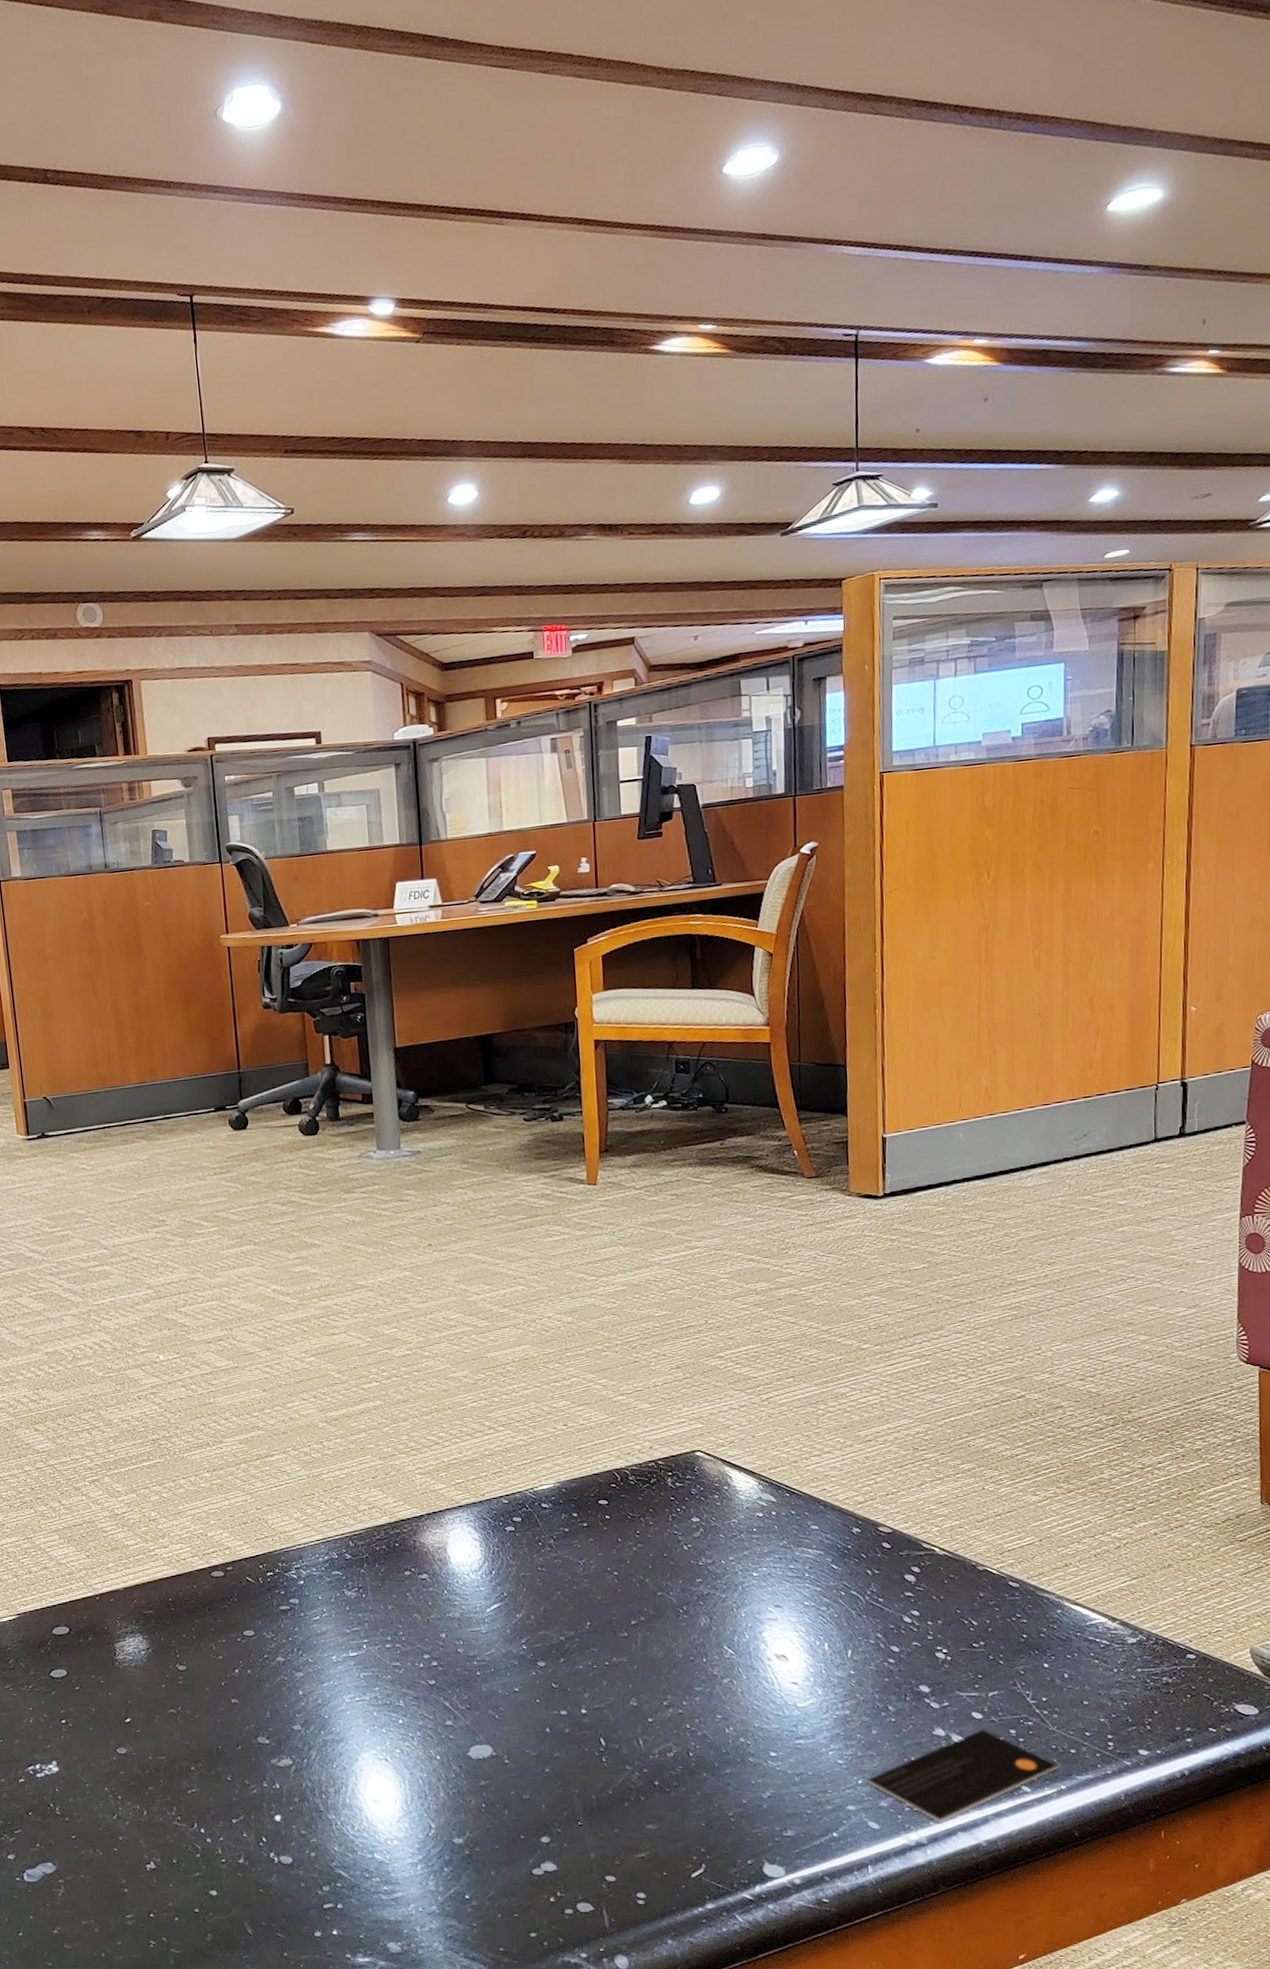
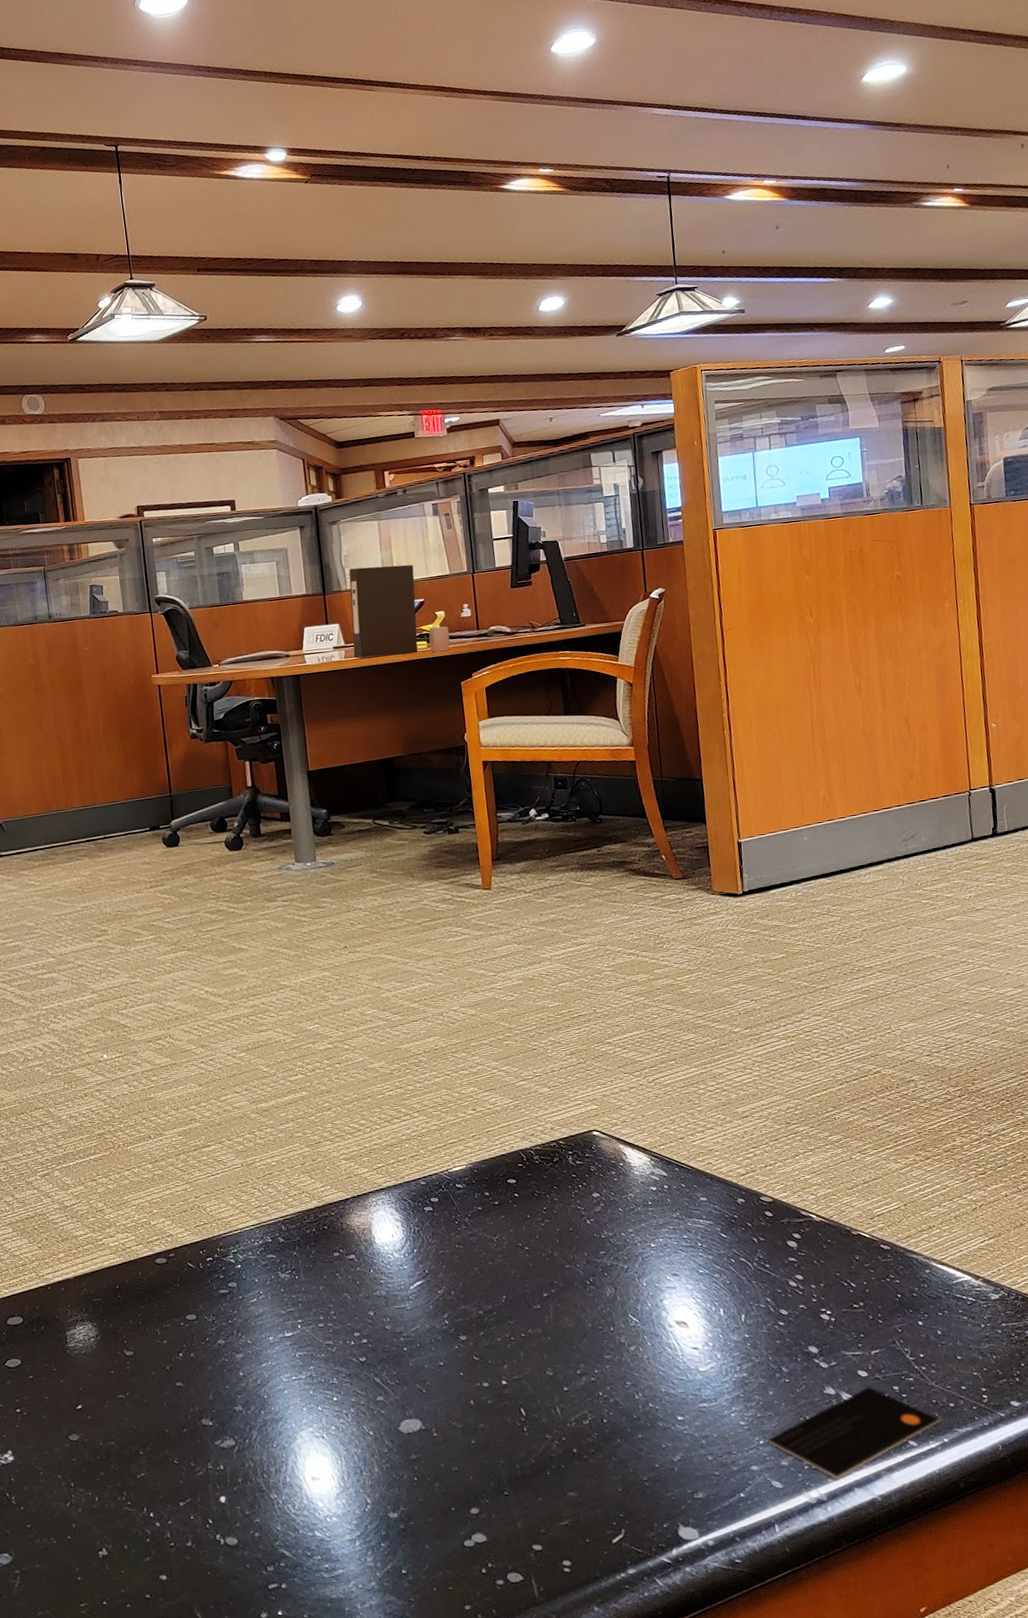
binder: none [450,810,527,920] -> present [349,564,418,659]
mug: none [539,883,564,914] -> present [429,626,450,653]

